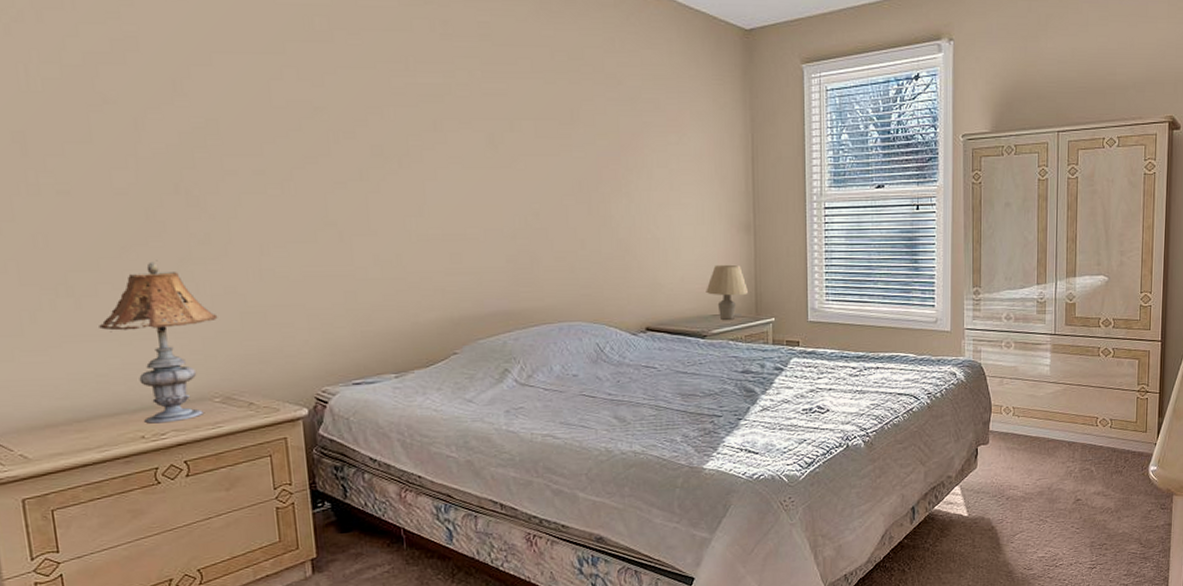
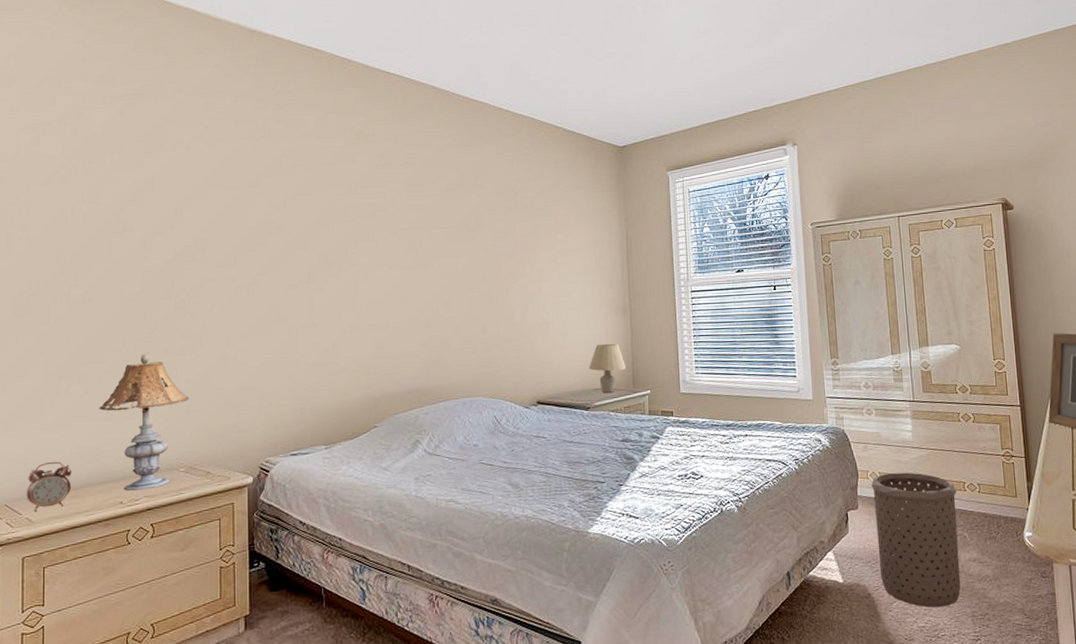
alarm clock: none [14,389,75,448] -> present [26,461,72,512]
laundry basket: none [1004,407,1089,539] -> present [871,472,961,608]

